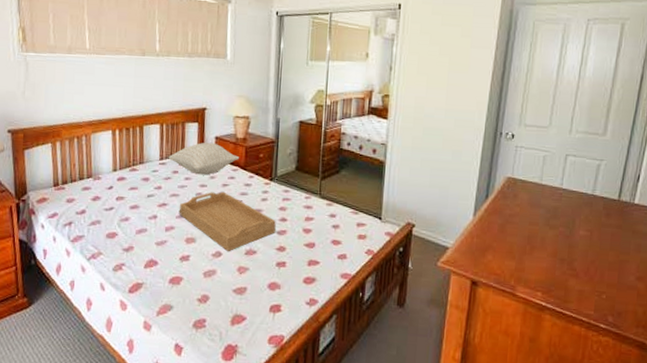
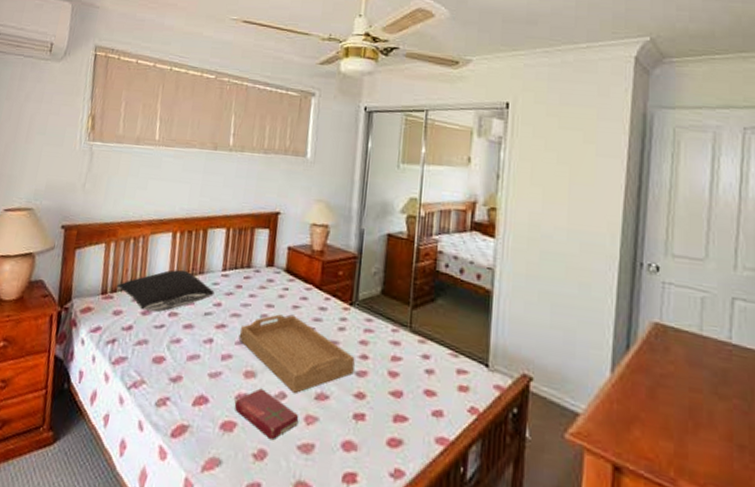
pillow: none [66,161,155,198] -> present [116,269,215,312]
pillow: present [168,142,240,175] -> none [232,252,315,293]
book: none [179,250,233,288] -> present [234,388,299,440]

